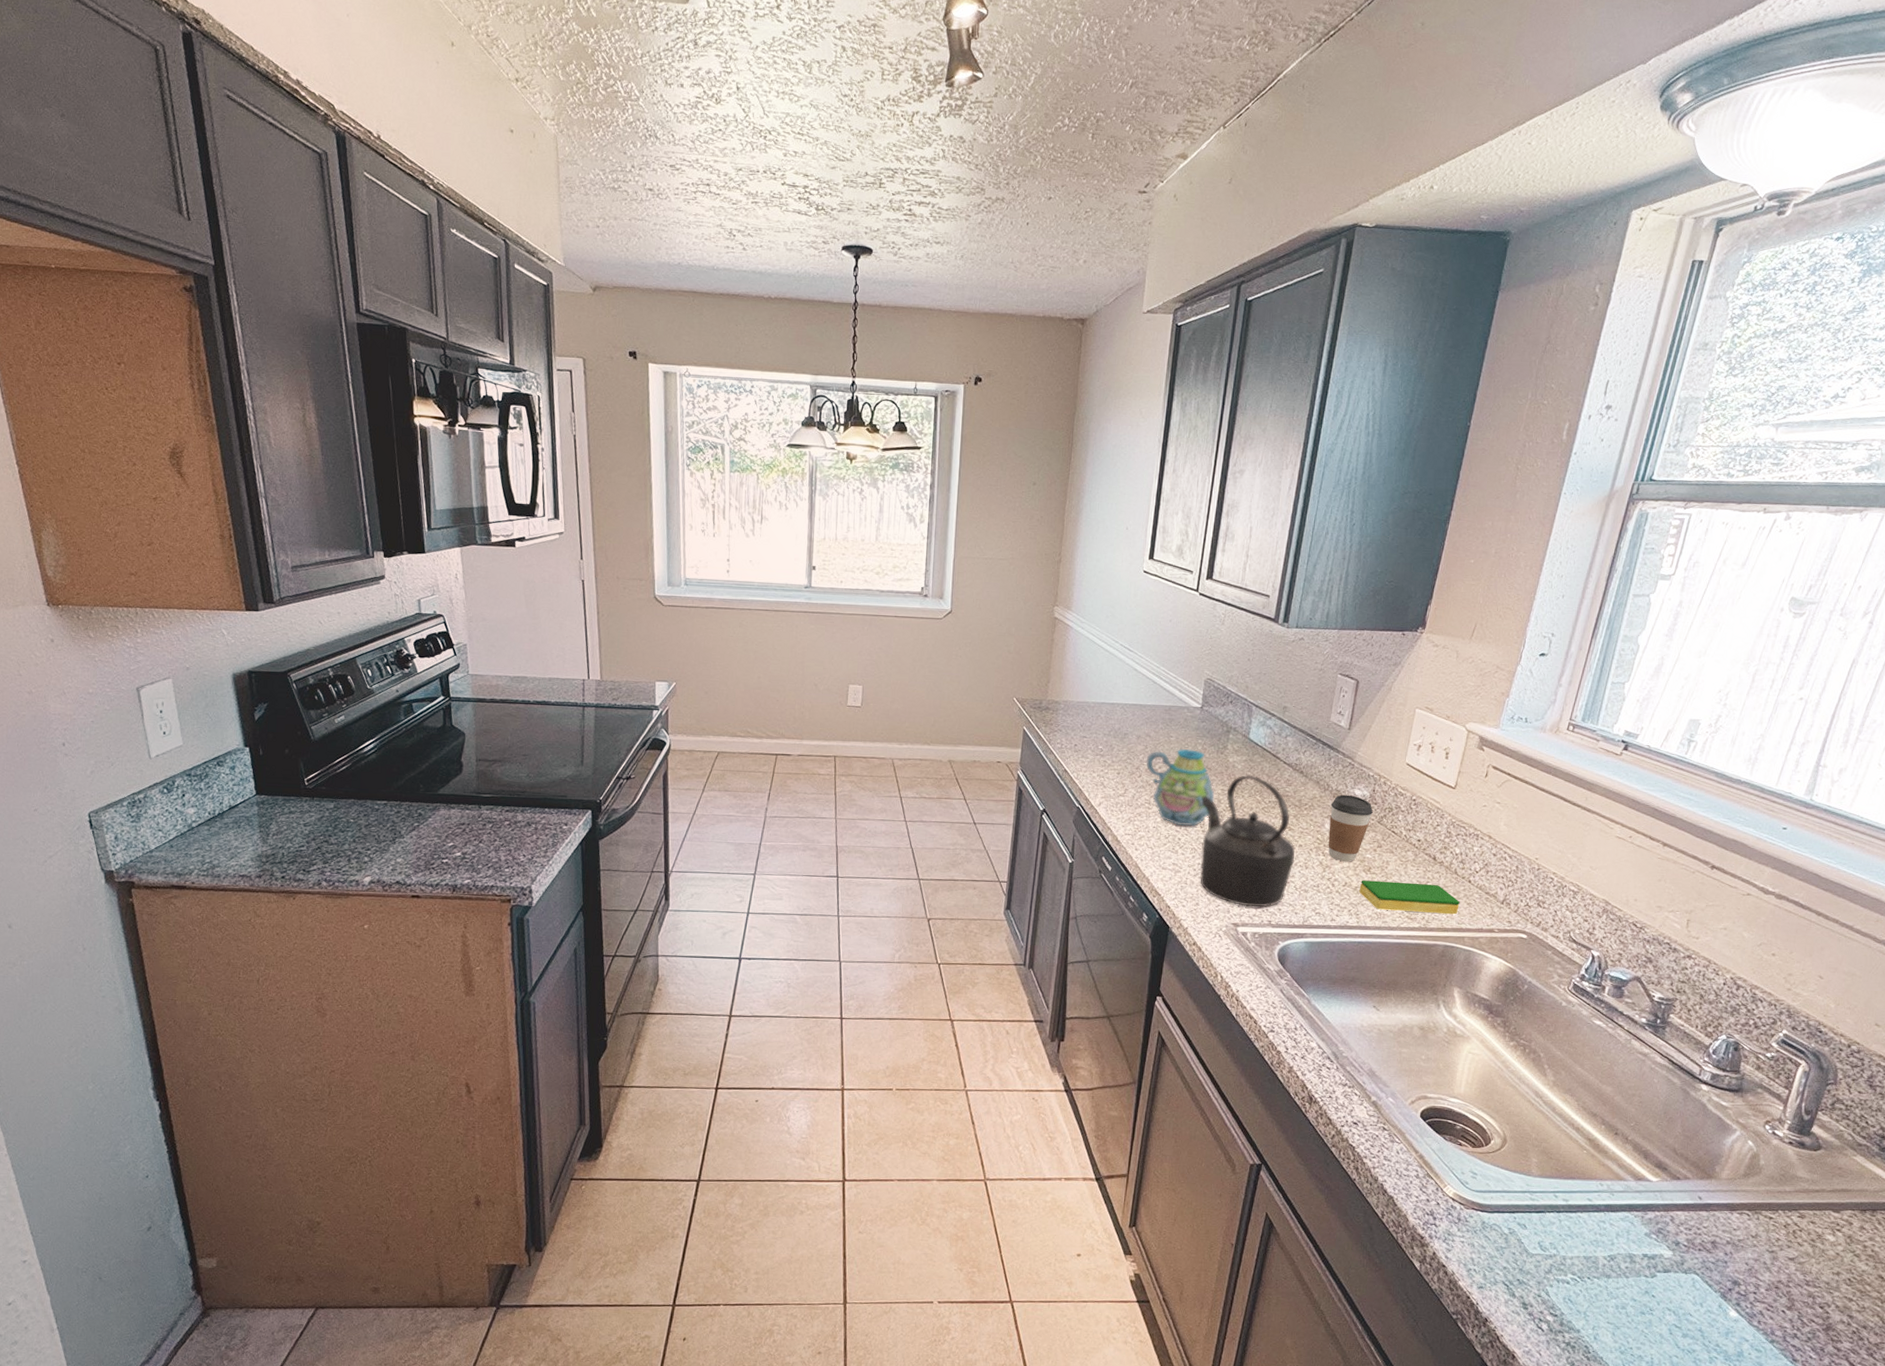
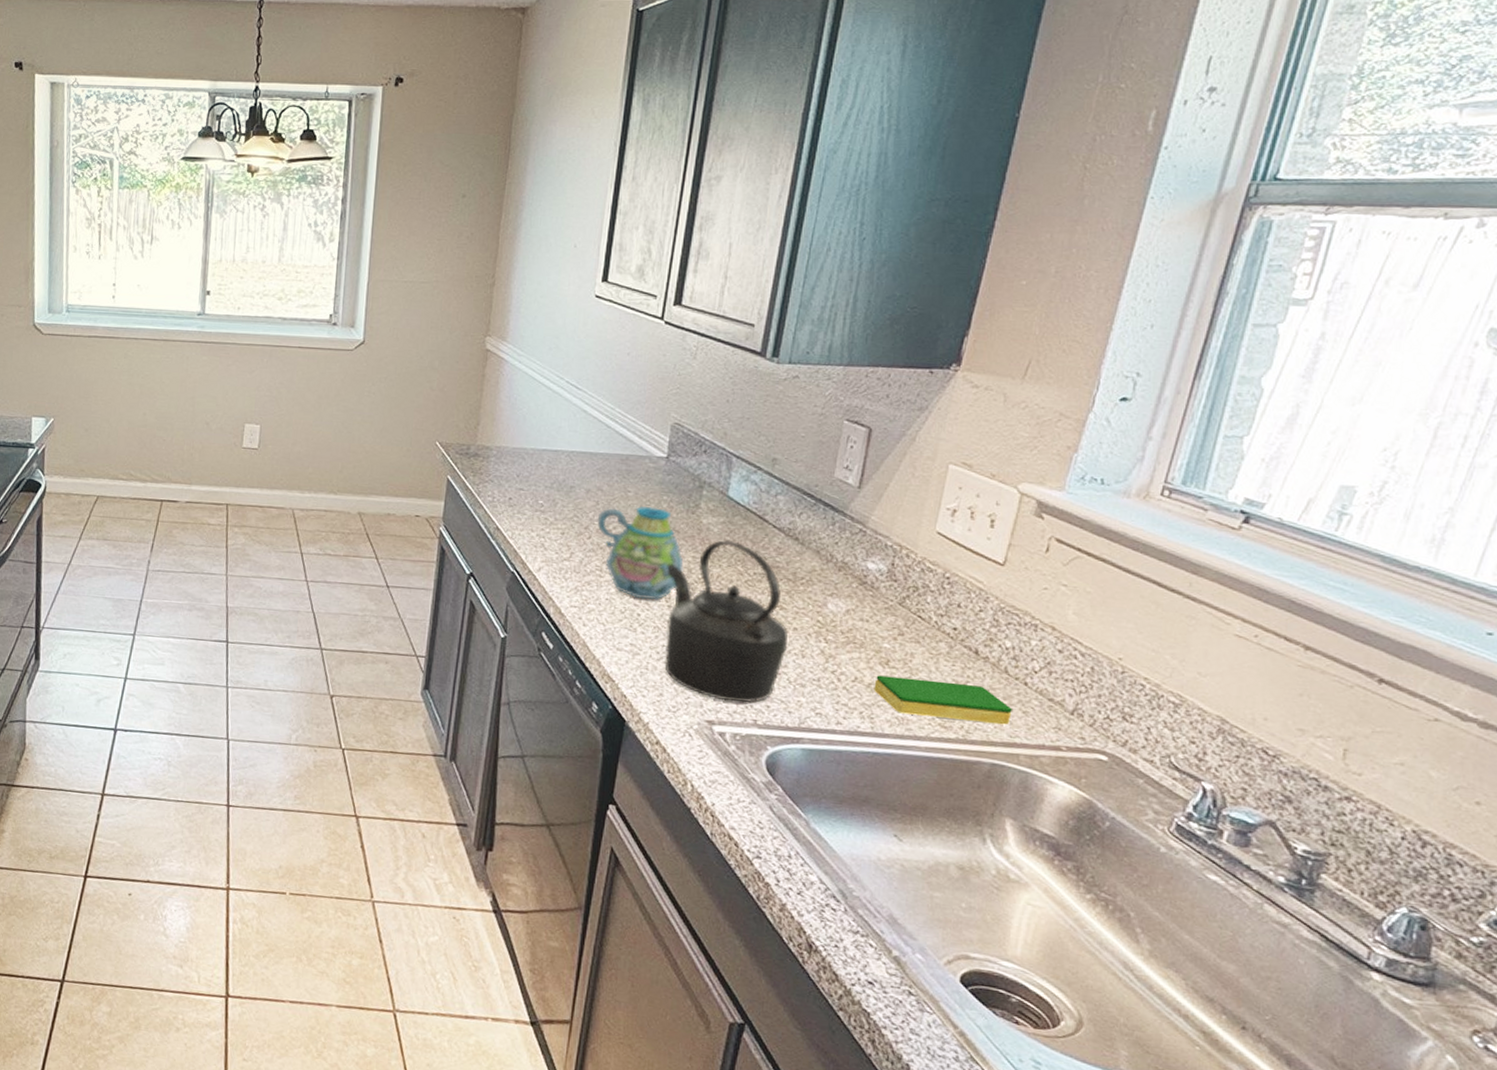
coffee cup: present [1328,794,1373,862] -> none [832,568,892,652]

